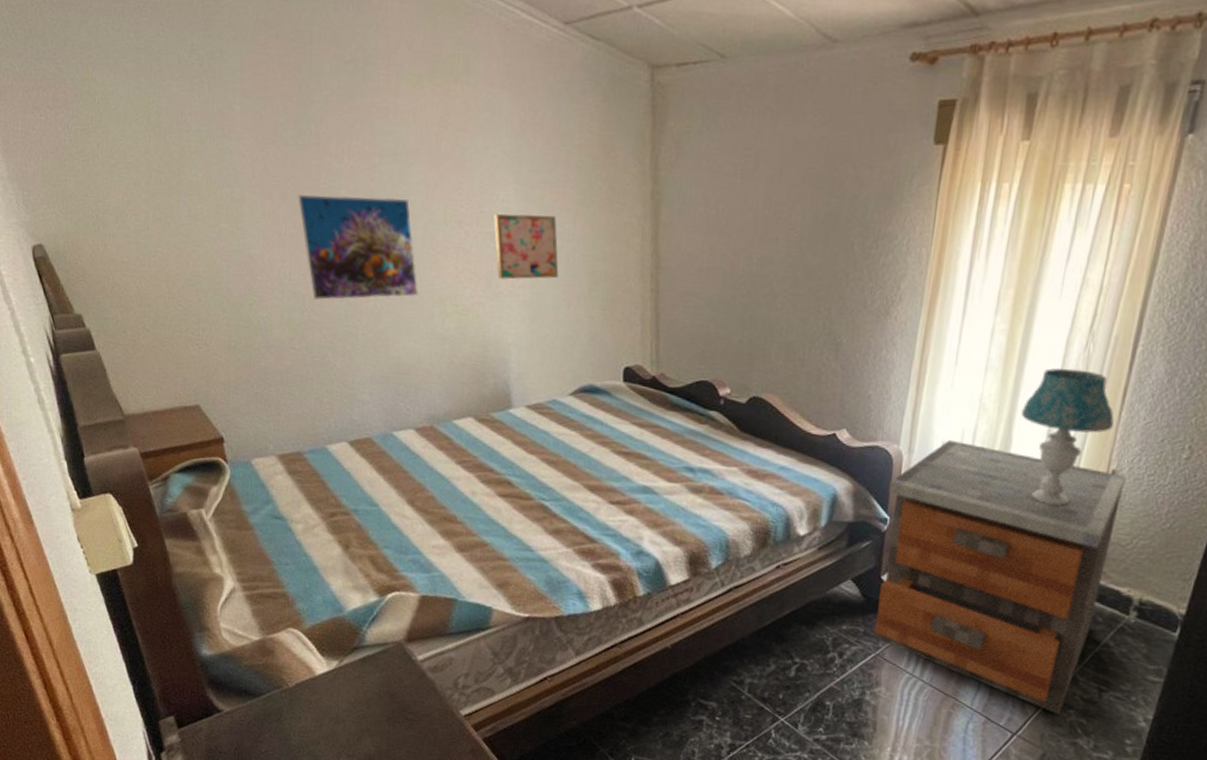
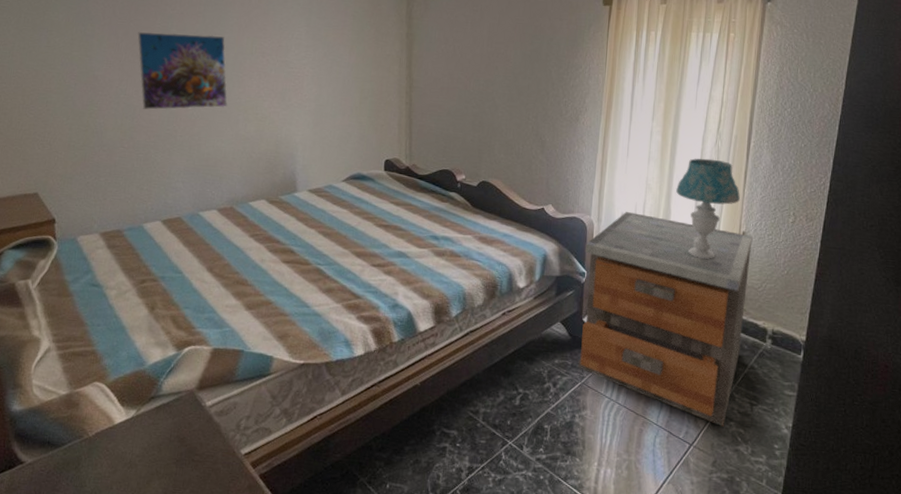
wall art: present [493,214,559,280] -> none [289,48,337,95]

